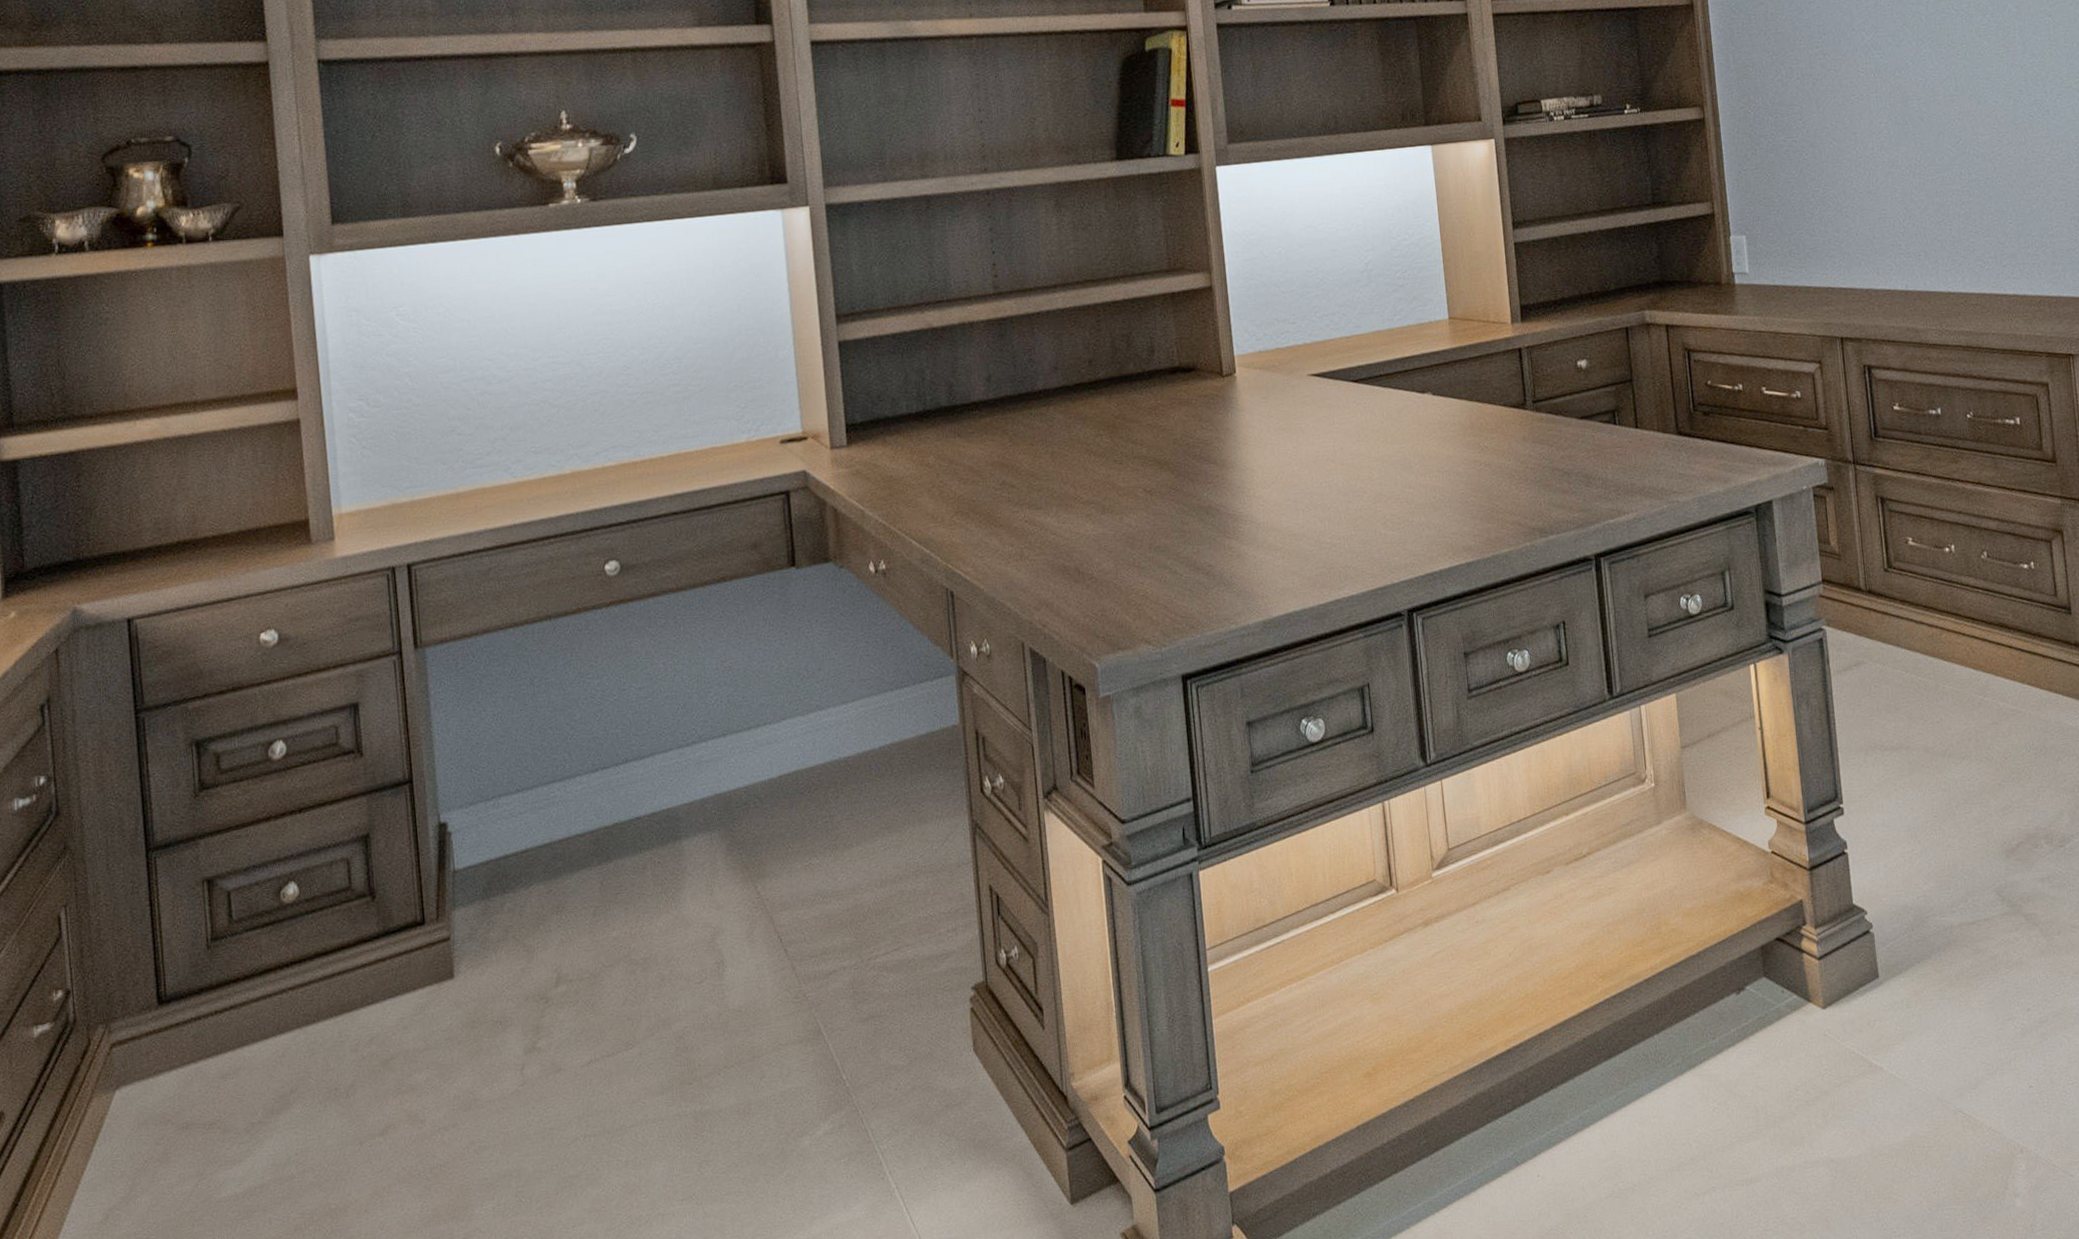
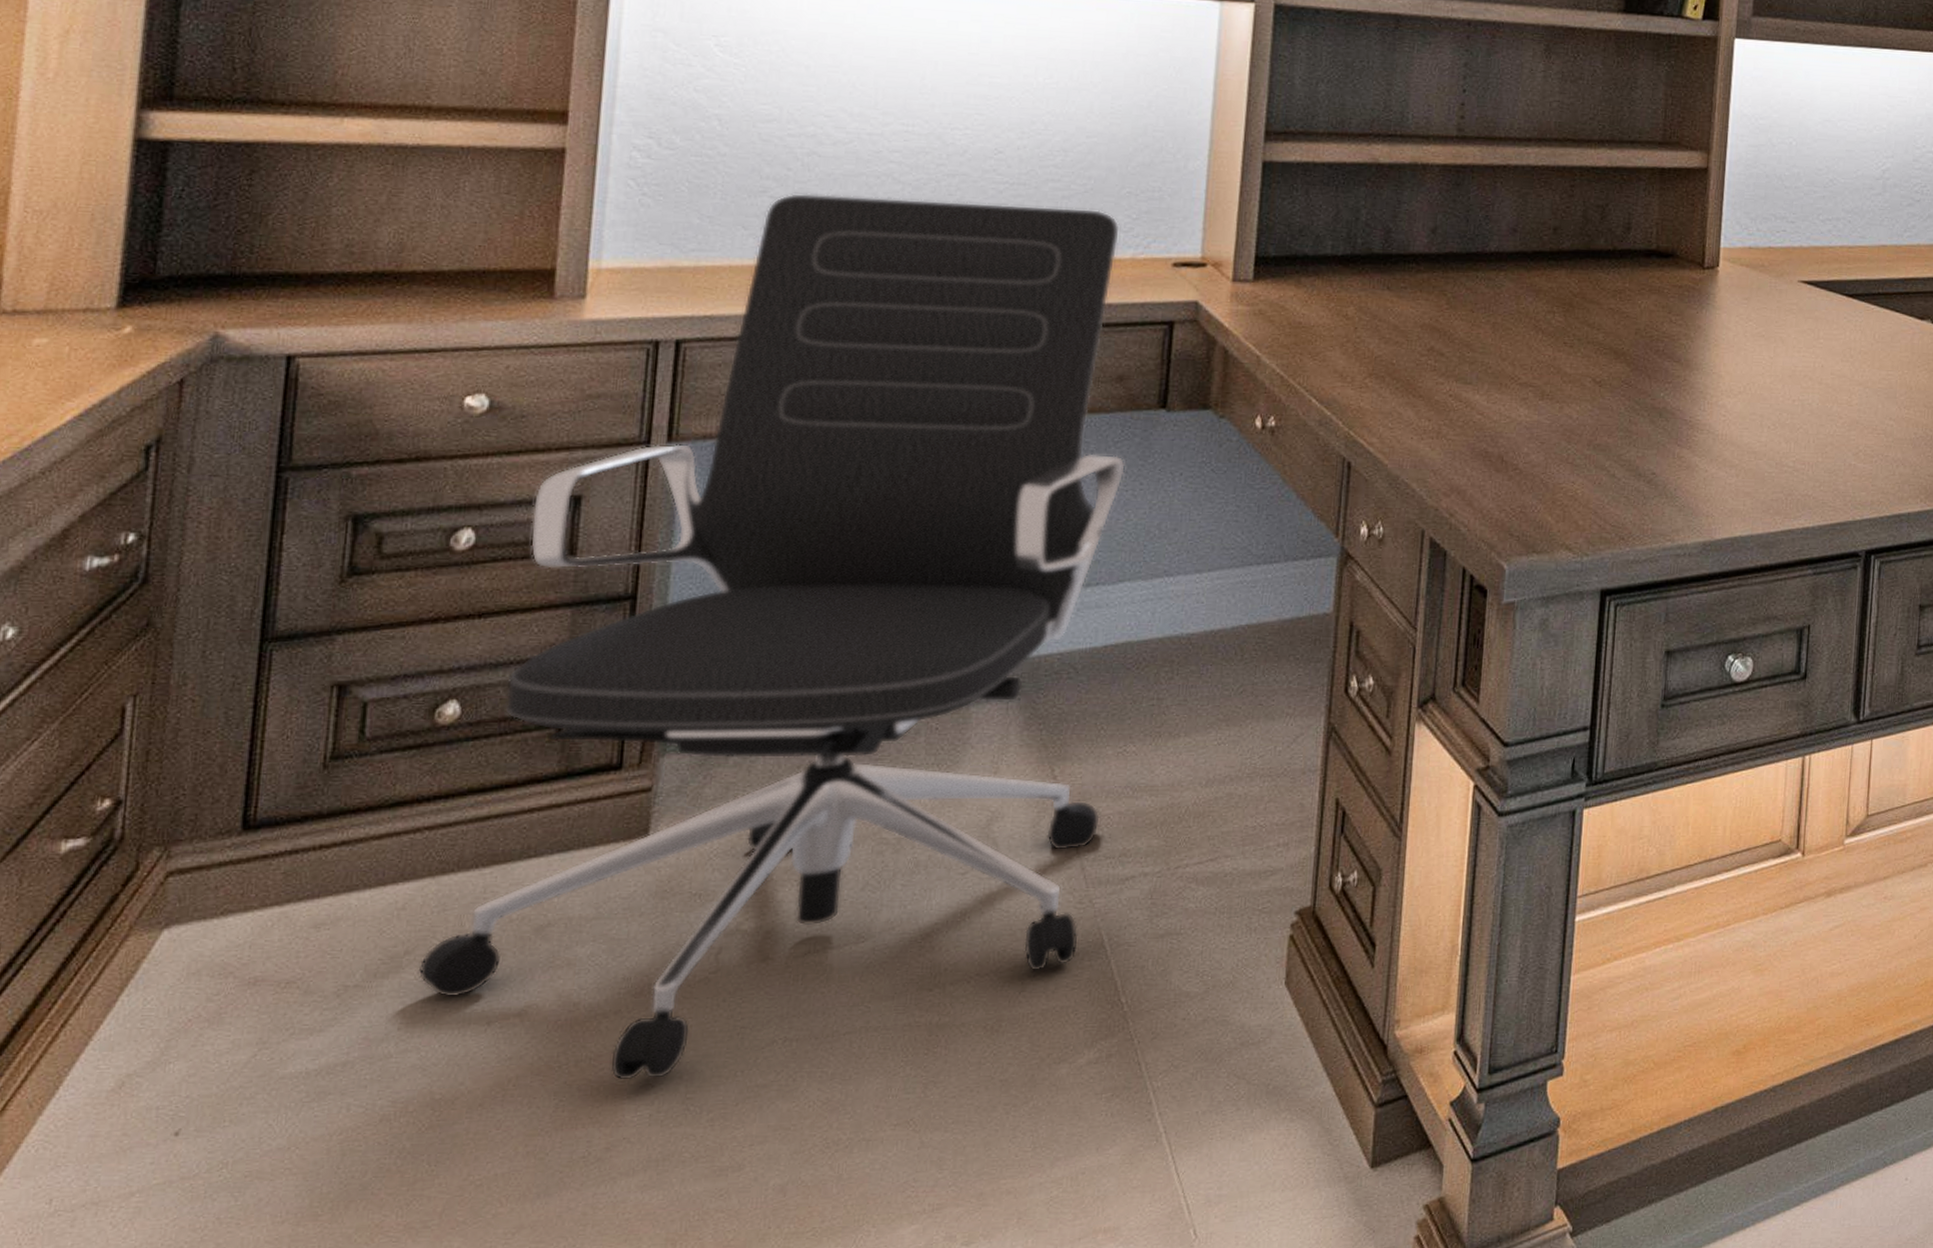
office chair: none [302,404,801,1182] -> present [418,193,1125,1080]

